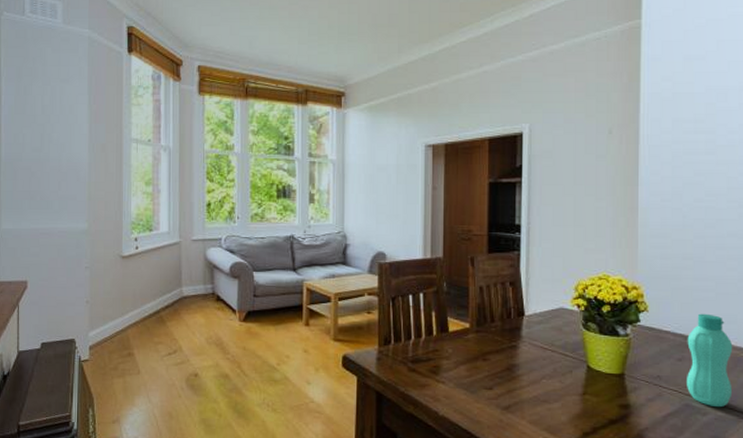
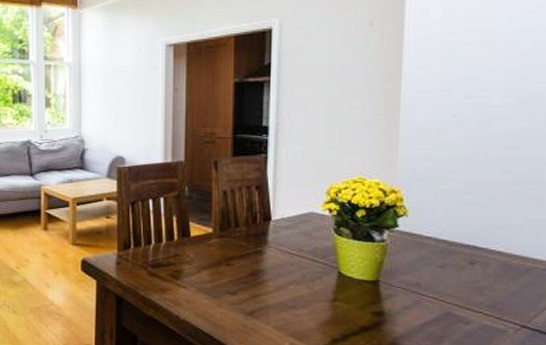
bottle: present [687,313,733,408] -> none [448,218,503,317]

